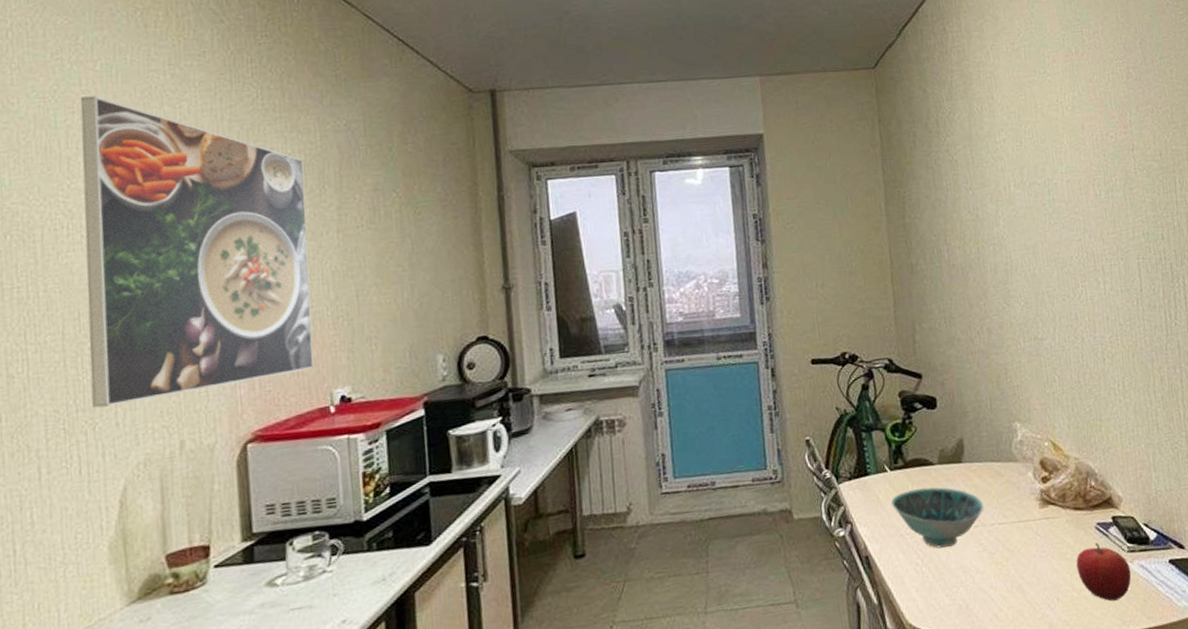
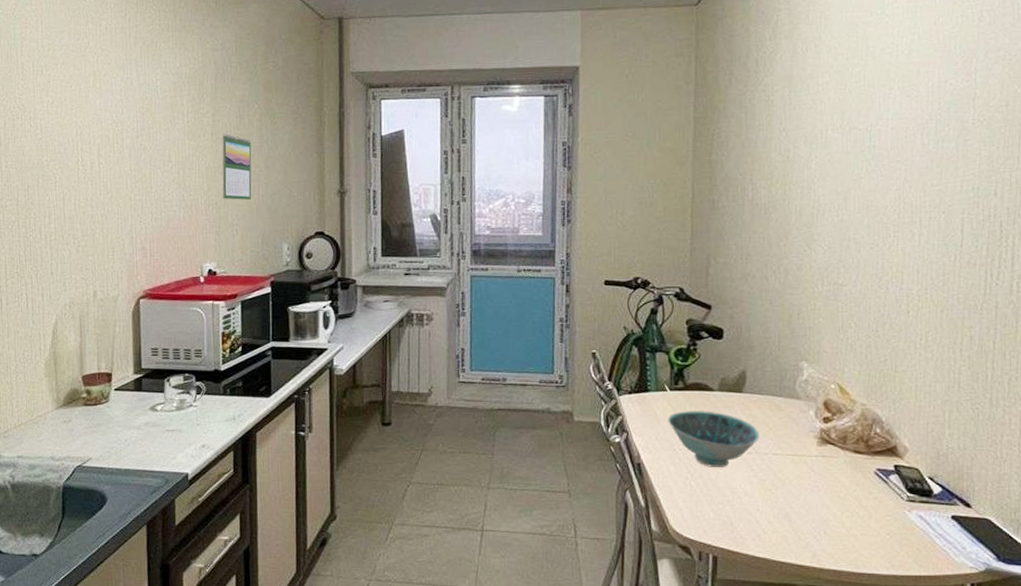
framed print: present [80,96,314,408] -> none [31,14,190,259]
calendar: none [351,230,394,309] -> present [222,134,252,200]
fruit: present [1076,542,1132,602] -> none [849,487,908,544]

